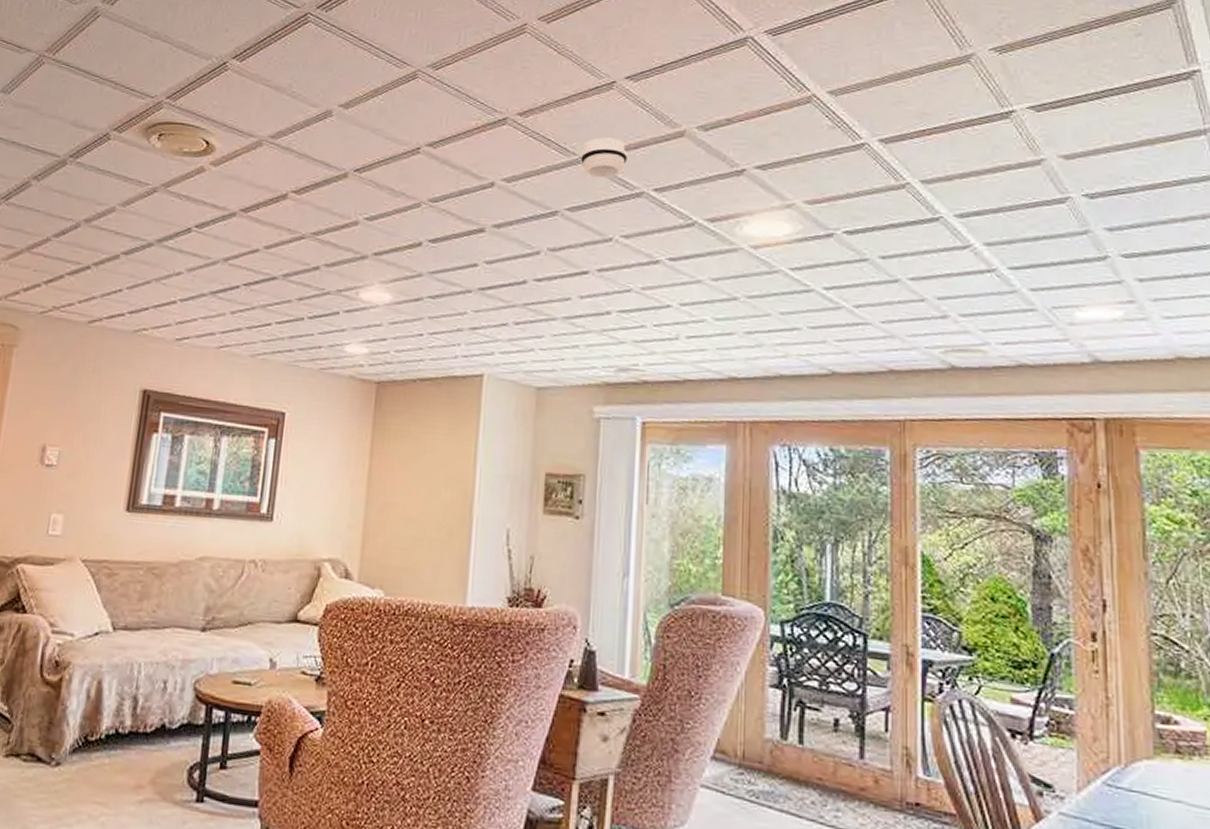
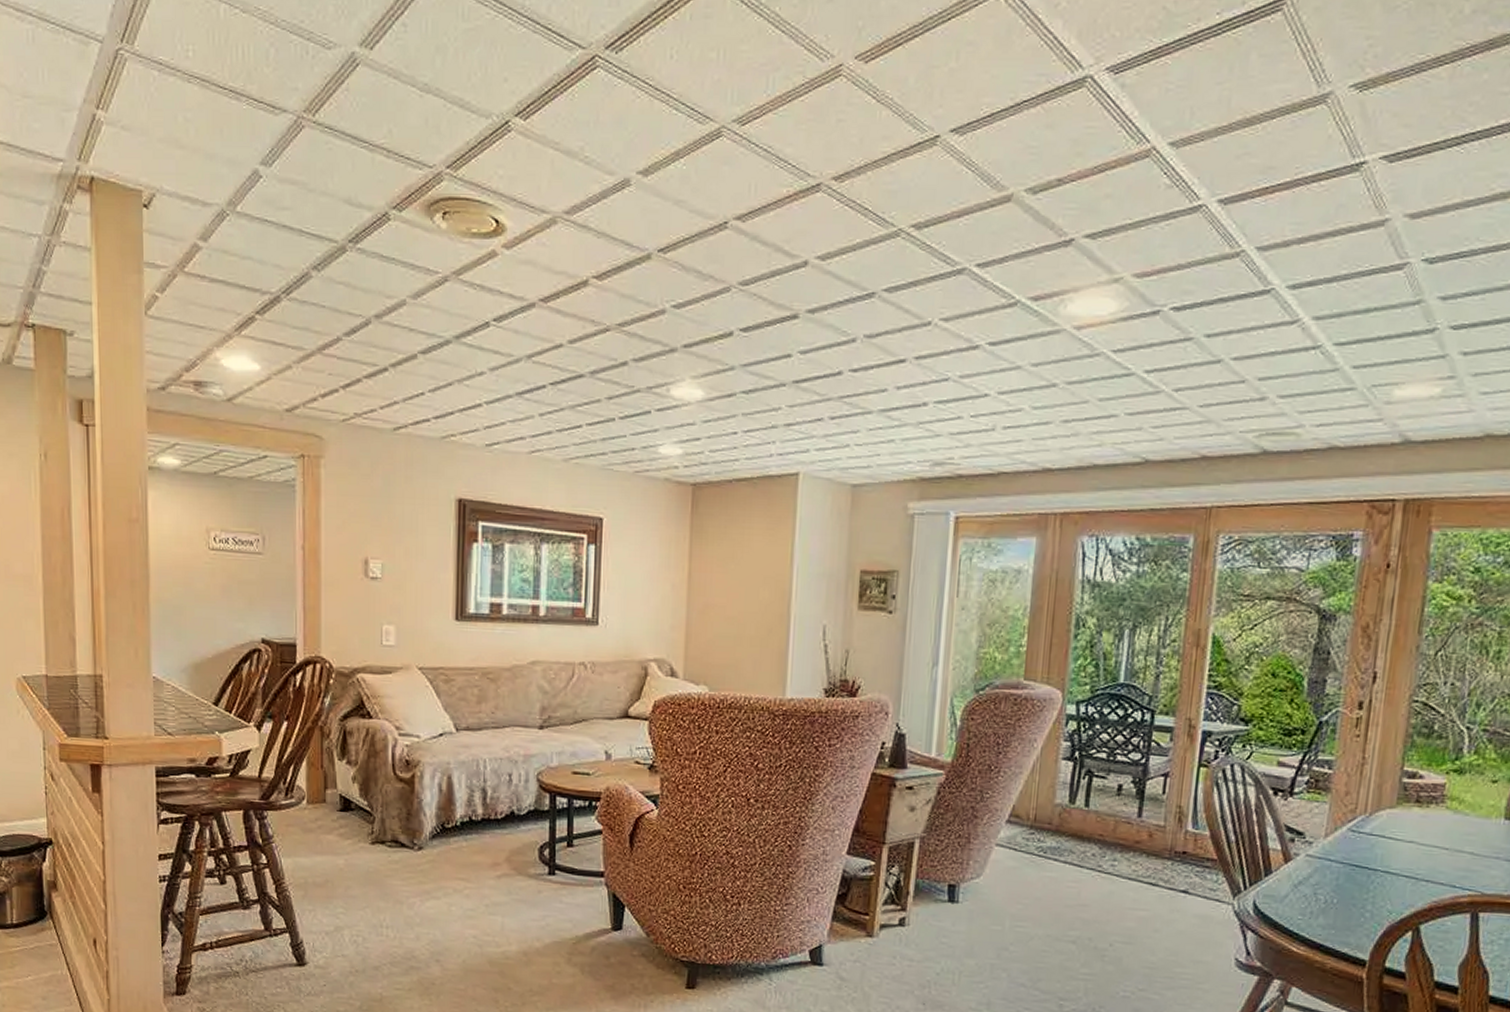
smoke detector: present [581,137,629,178] -> none [900,204,951,253]

